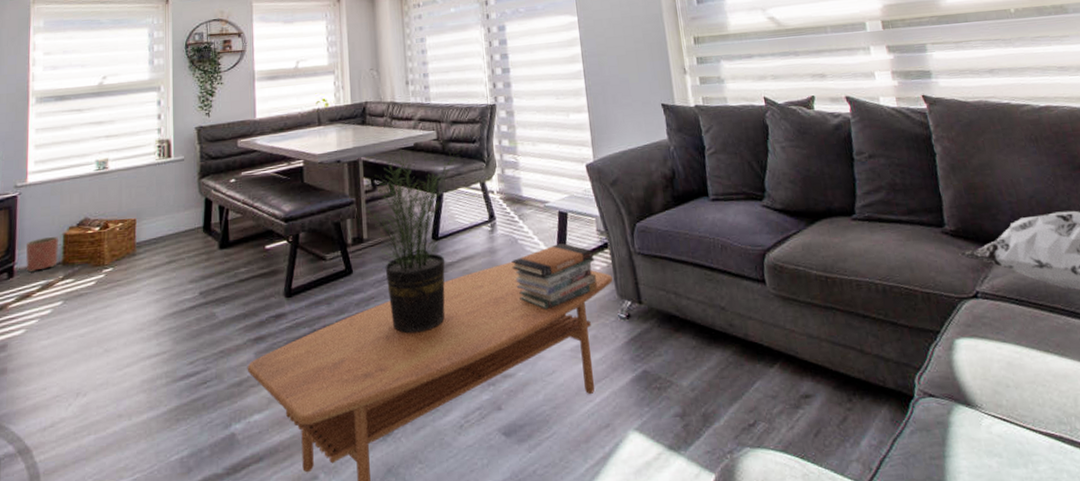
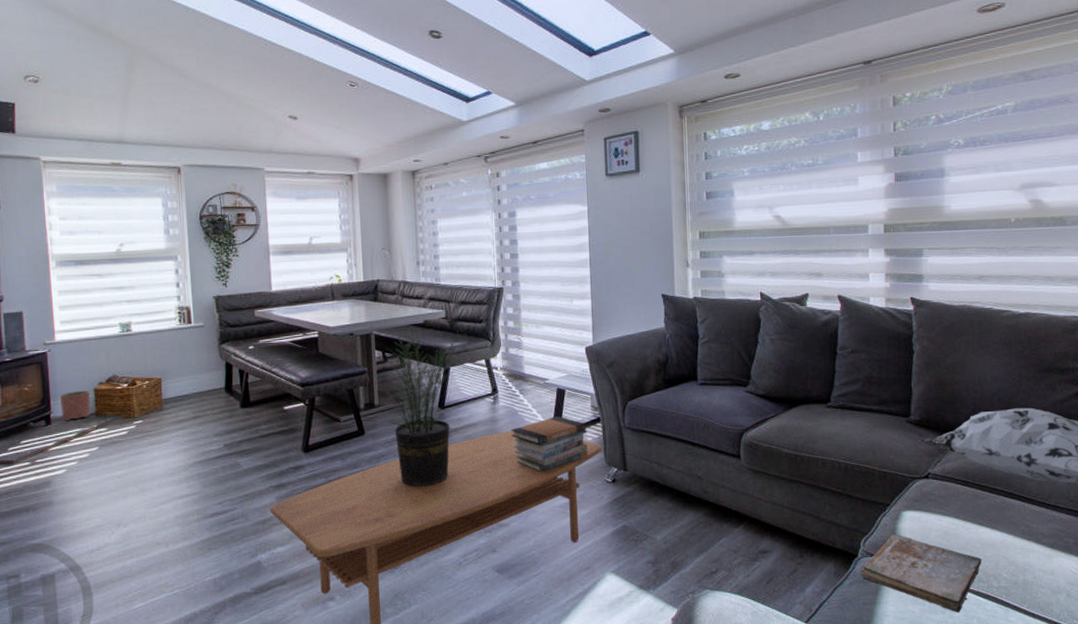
book: none [920,368,1058,466] -> present [860,534,982,613]

